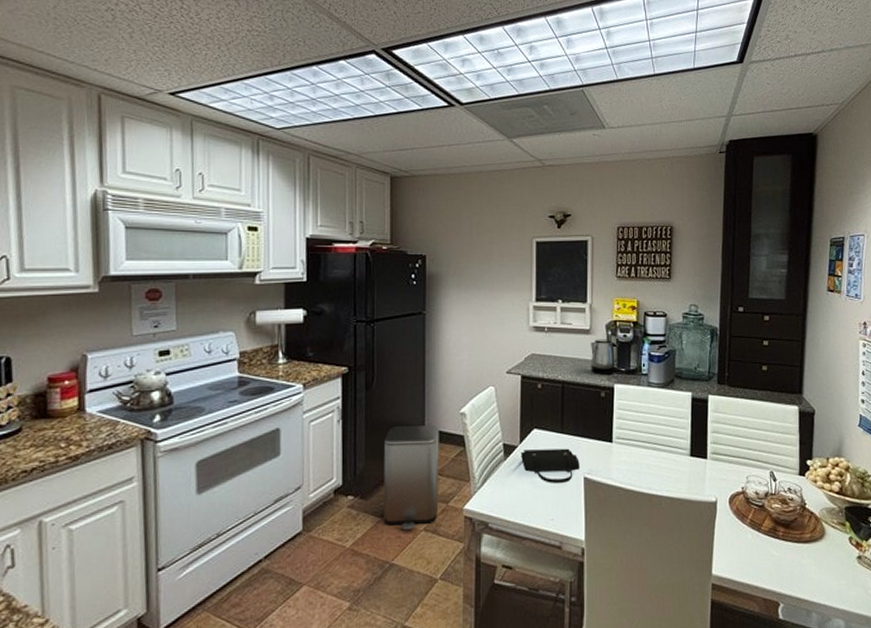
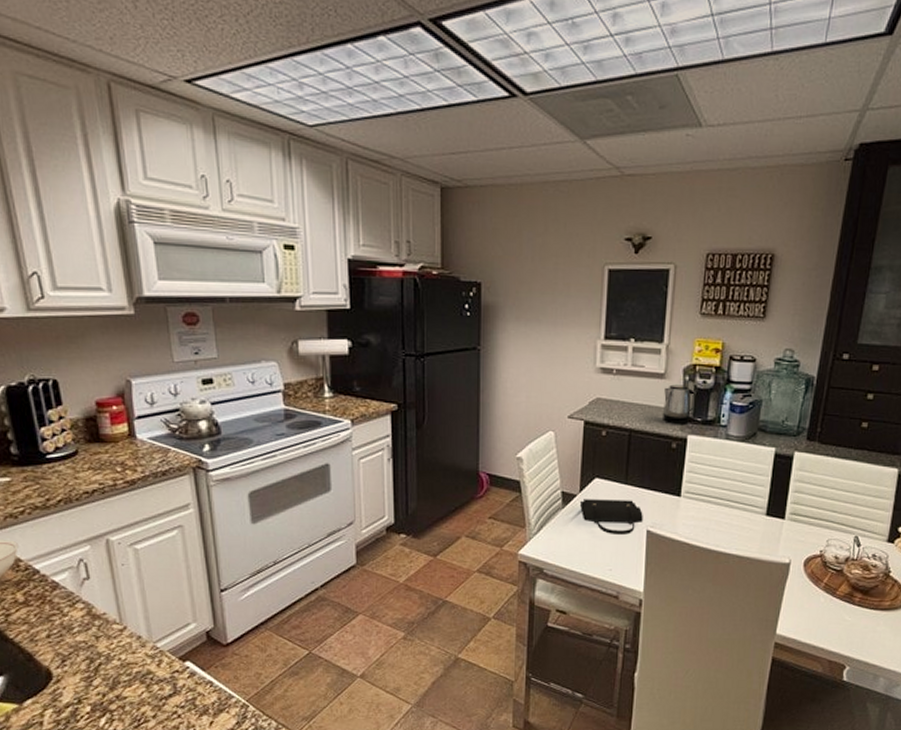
pedal bin: present [383,424,439,530] -> none [436,467,494,571]

